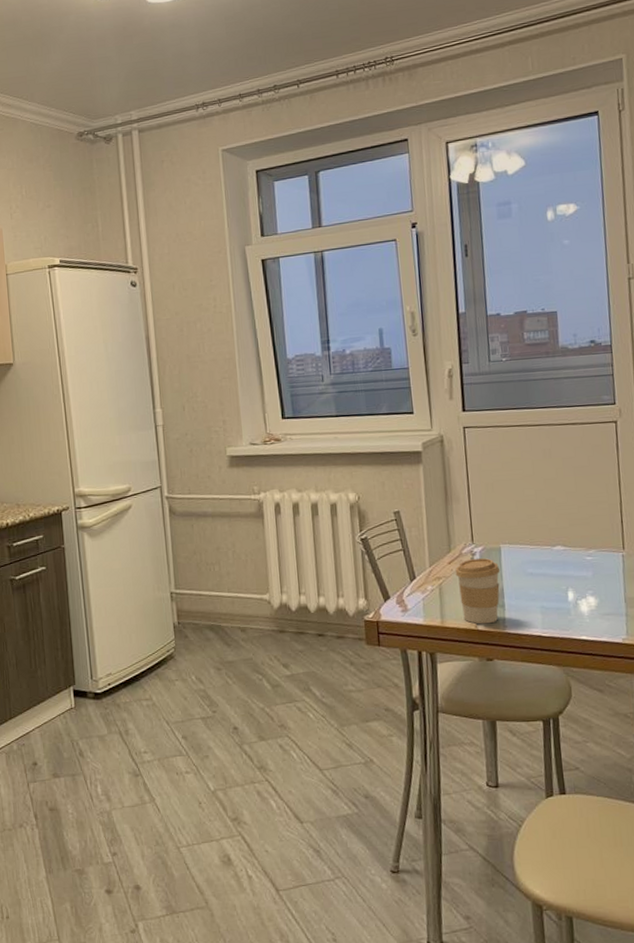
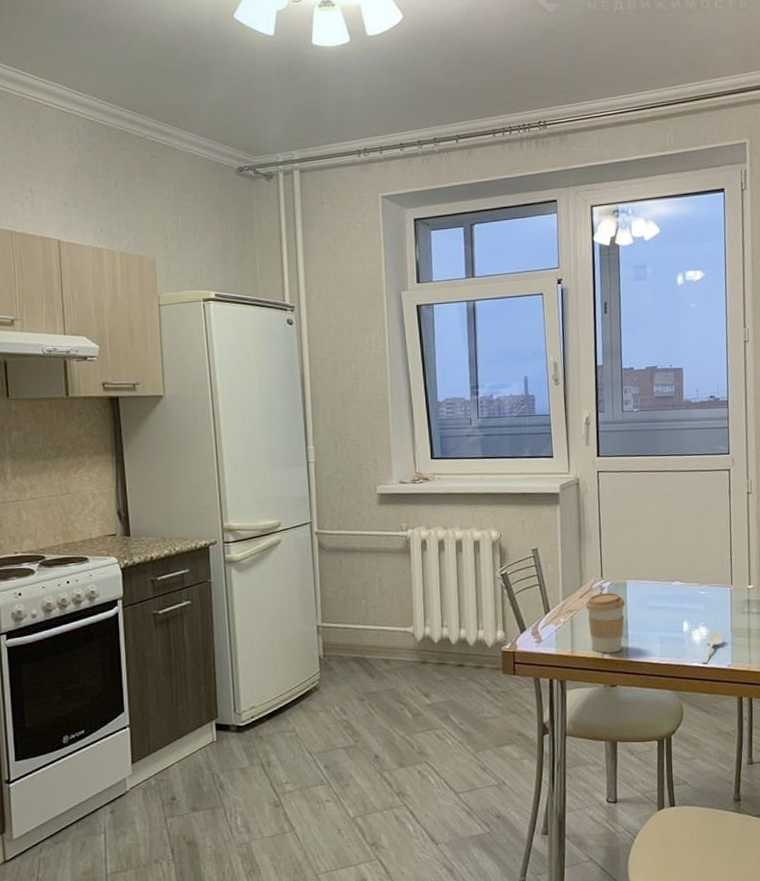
spoon: none [590,600,617,638] -> present [701,630,724,664]

